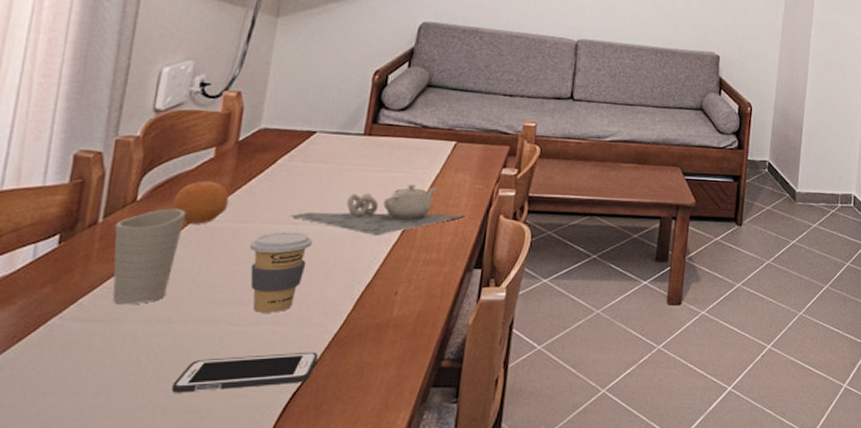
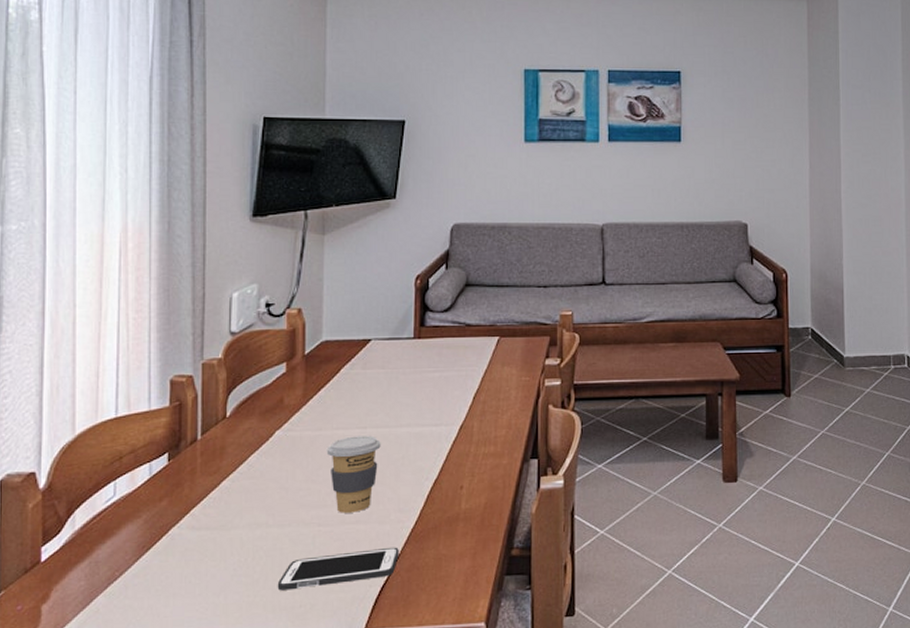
cup: present [112,208,187,305] -> none [212,422,270,513]
fruit: present [172,180,230,224] -> none [257,394,304,435]
teapot: present [290,184,464,237] -> none [359,382,515,435]

